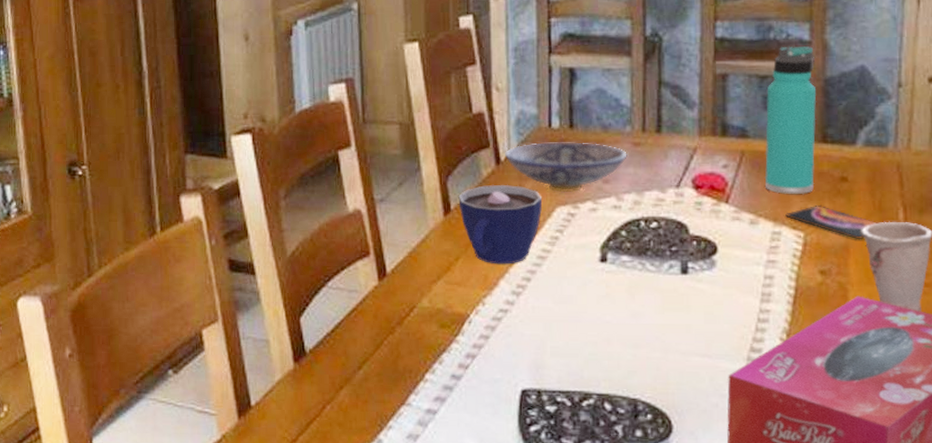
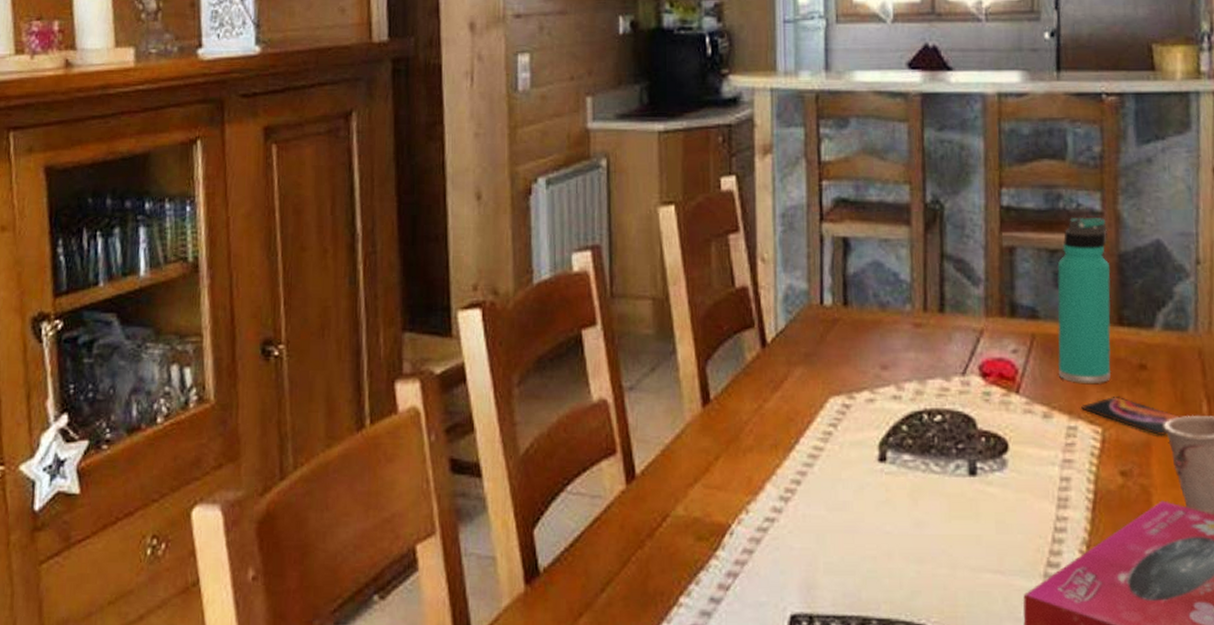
cup: present [458,185,542,264] -> none [719,371,813,465]
bowl: present [504,142,627,193] -> none [770,322,908,381]

